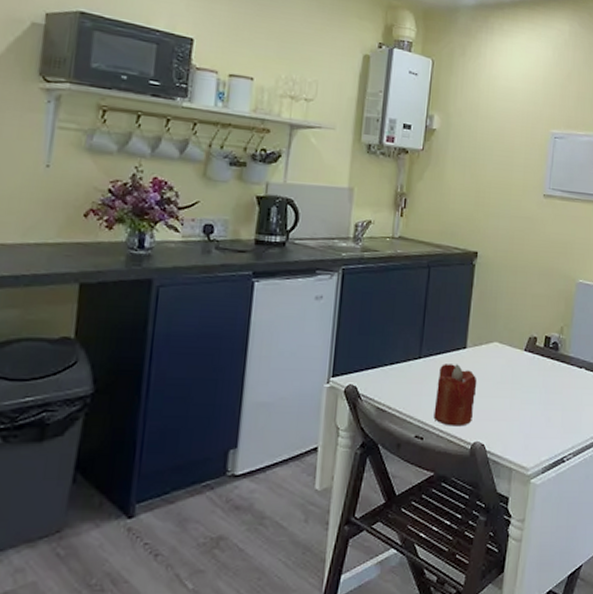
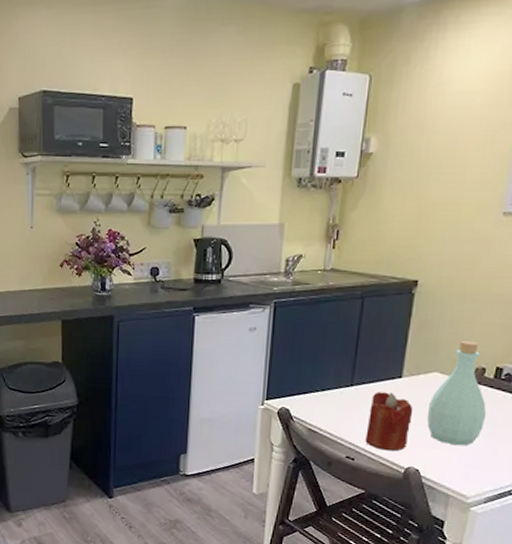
bottle: none [489,310,540,416] -> present [426,340,487,446]

